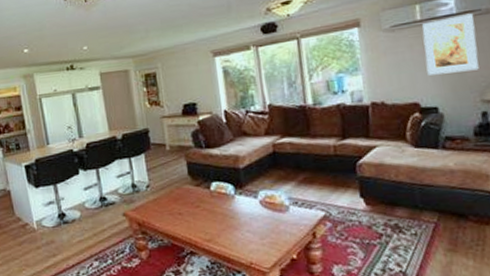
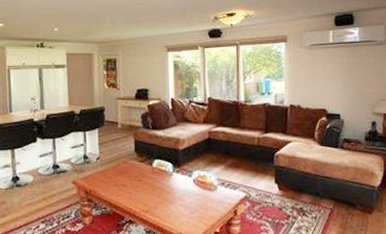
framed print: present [422,13,479,76] -> none [333,43,372,88]

